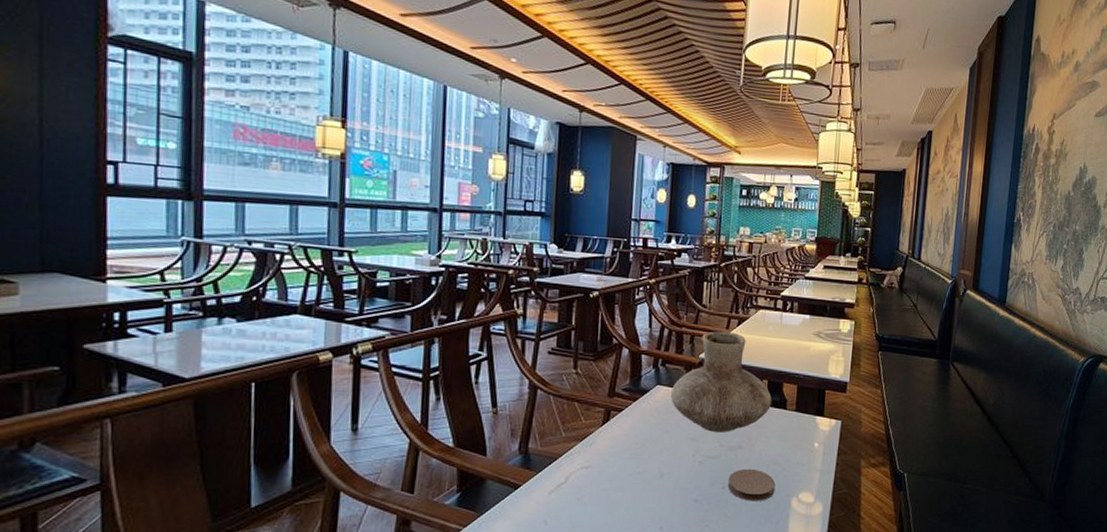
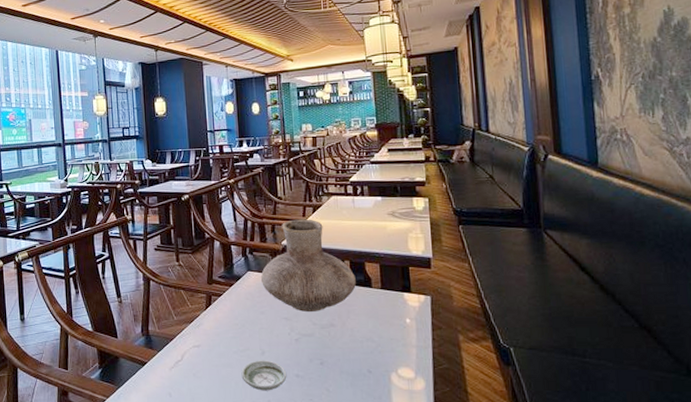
saucer: none [633,483,685,517] -> present [241,360,287,391]
coaster: present [727,468,776,501] -> none [325,345,373,377]

